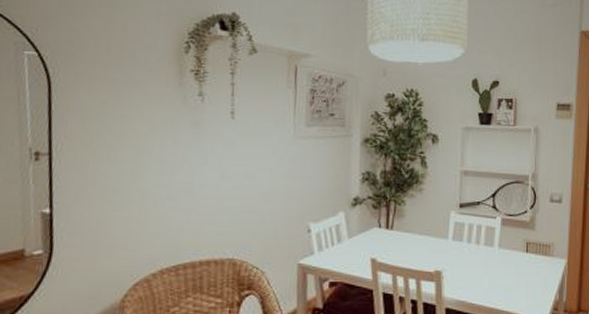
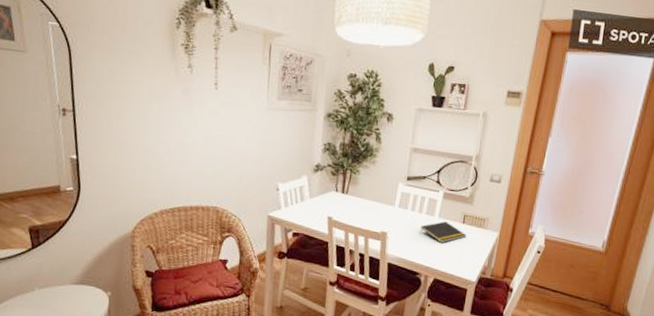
notepad: none [480,252,532,278] -> present [420,221,466,243]

